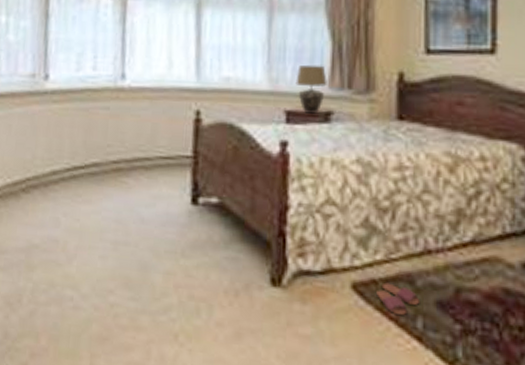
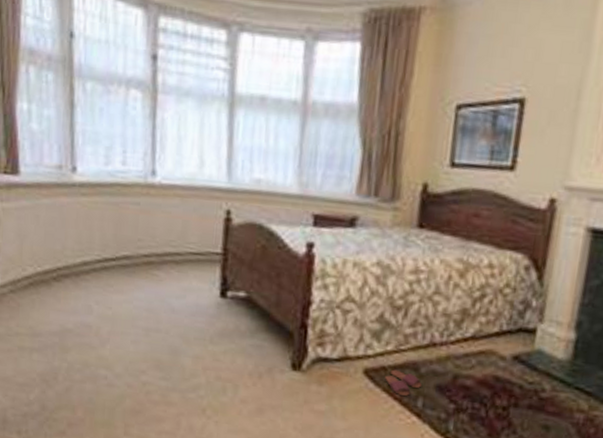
table lamp: present [295,64,327,114] -> none [324,171,355,219]

